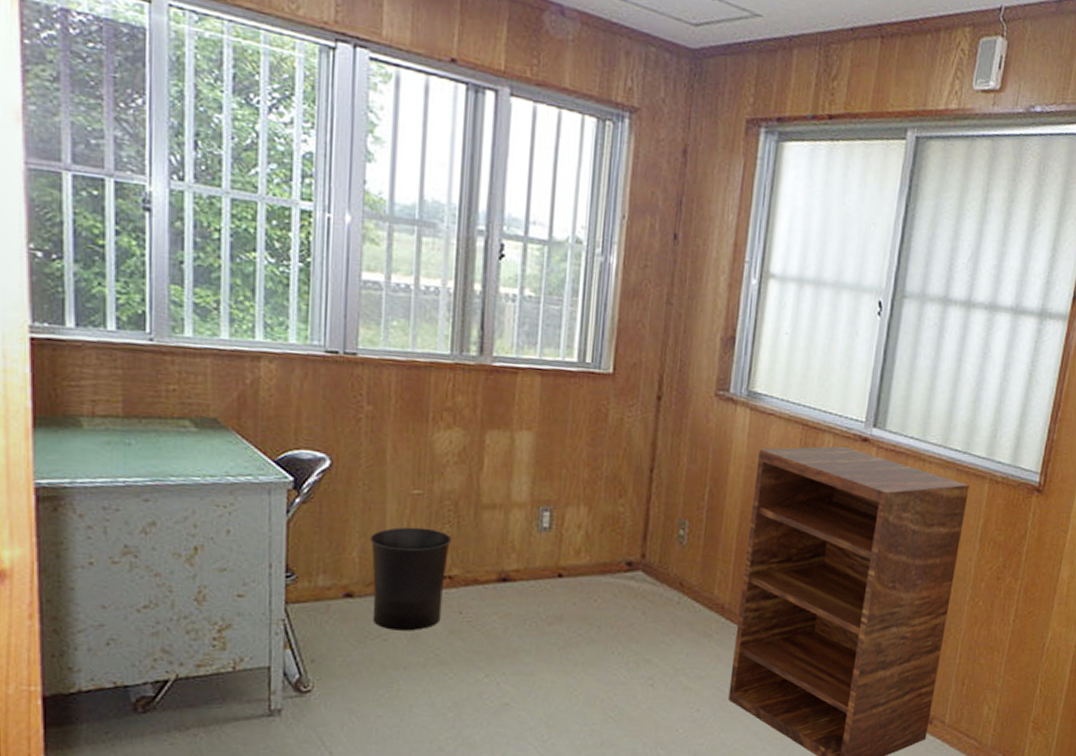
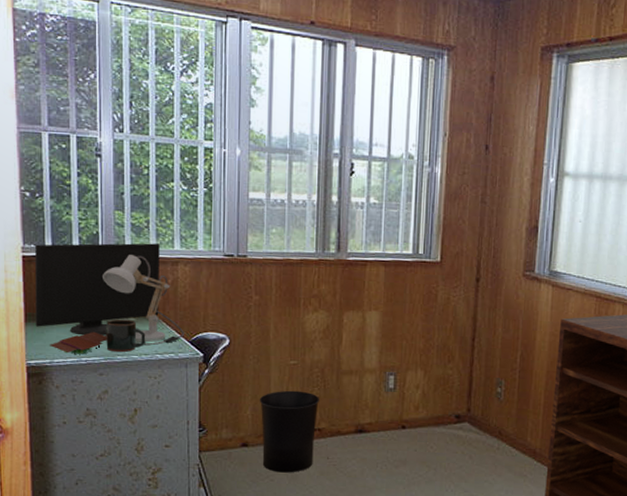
computer monitor: none [49,323,235,450] -> present [35,243,160,336]
papers: none [70,443,156,474] -> present [50,331,107,354]
desk lamp: none [151,344,267,465] -> present [103,255,184,346]
mug: none [154,428,212,472] -> present [106,319,146,352]

